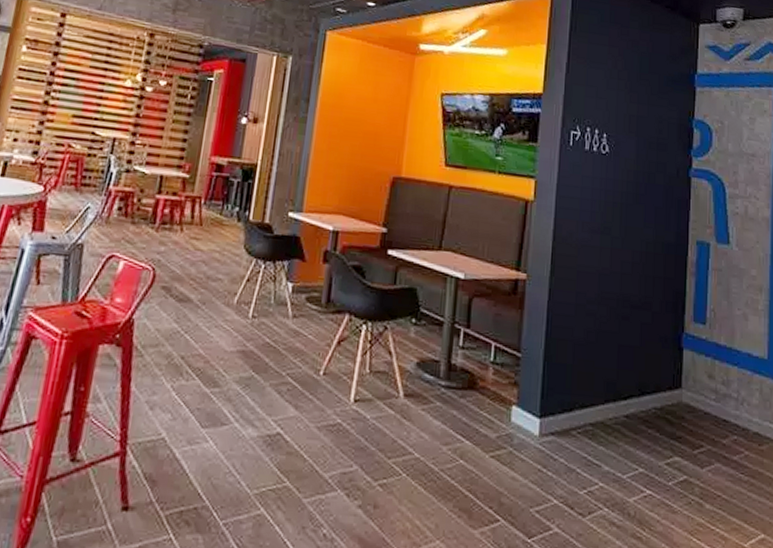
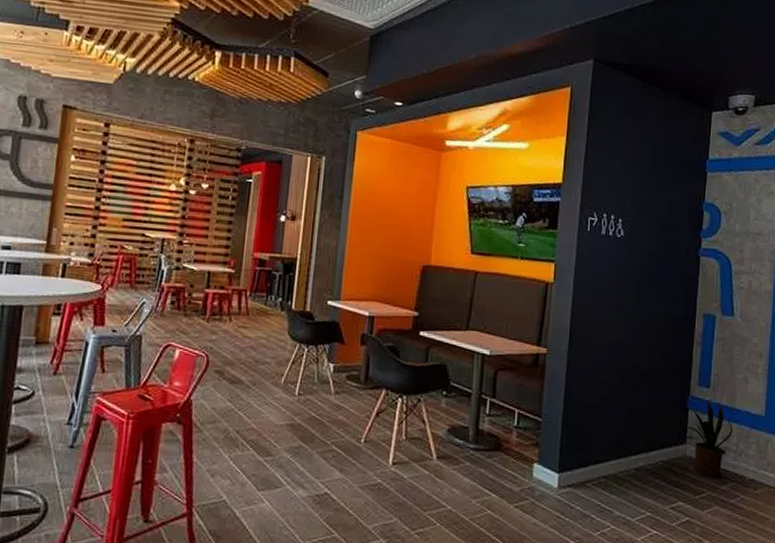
house plant: none [678,341,733,430] -> present [683,402,733,478]

